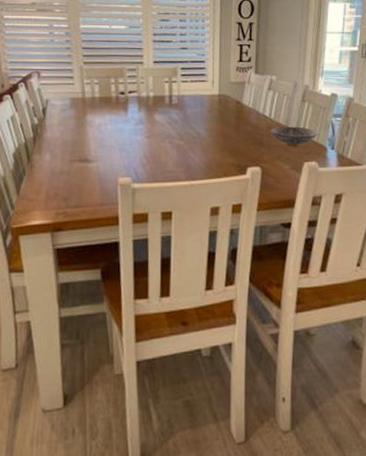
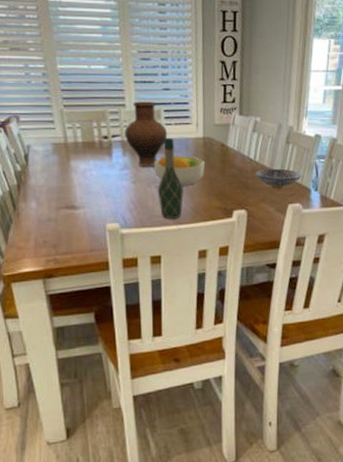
vase: none [141,59,183,123] -> present [125,100,168,167]
fruit bowl: none [169,112,219,142] -> present [154,156,205,186]
wine bottle: none [171,95,197,174] -> present [157,138,183,219]

